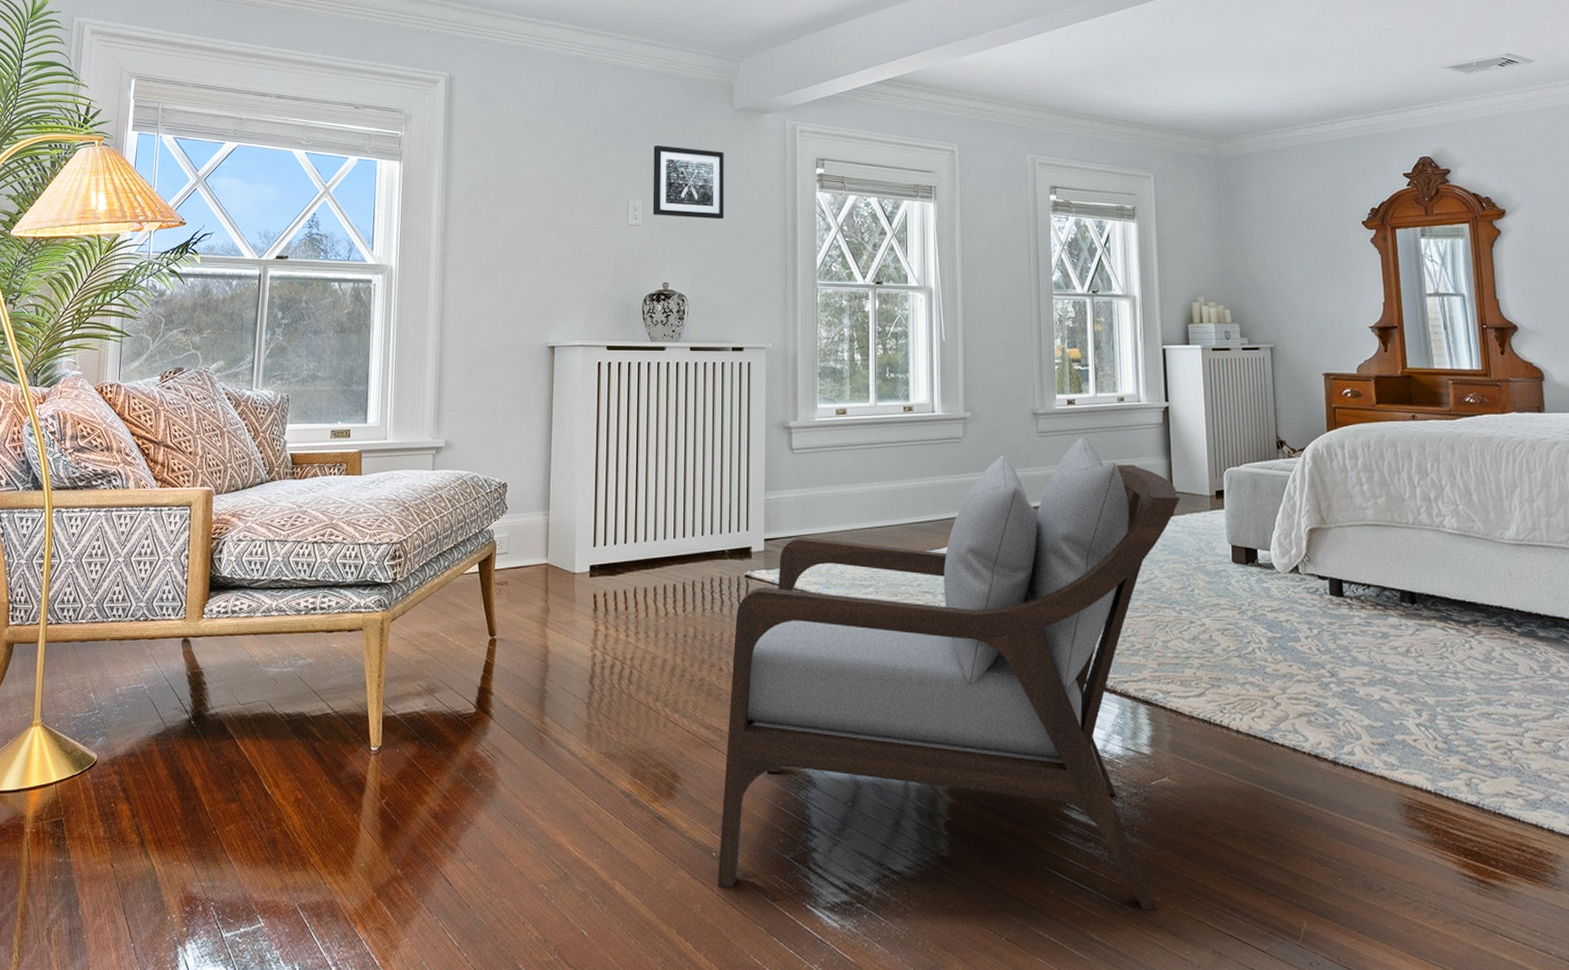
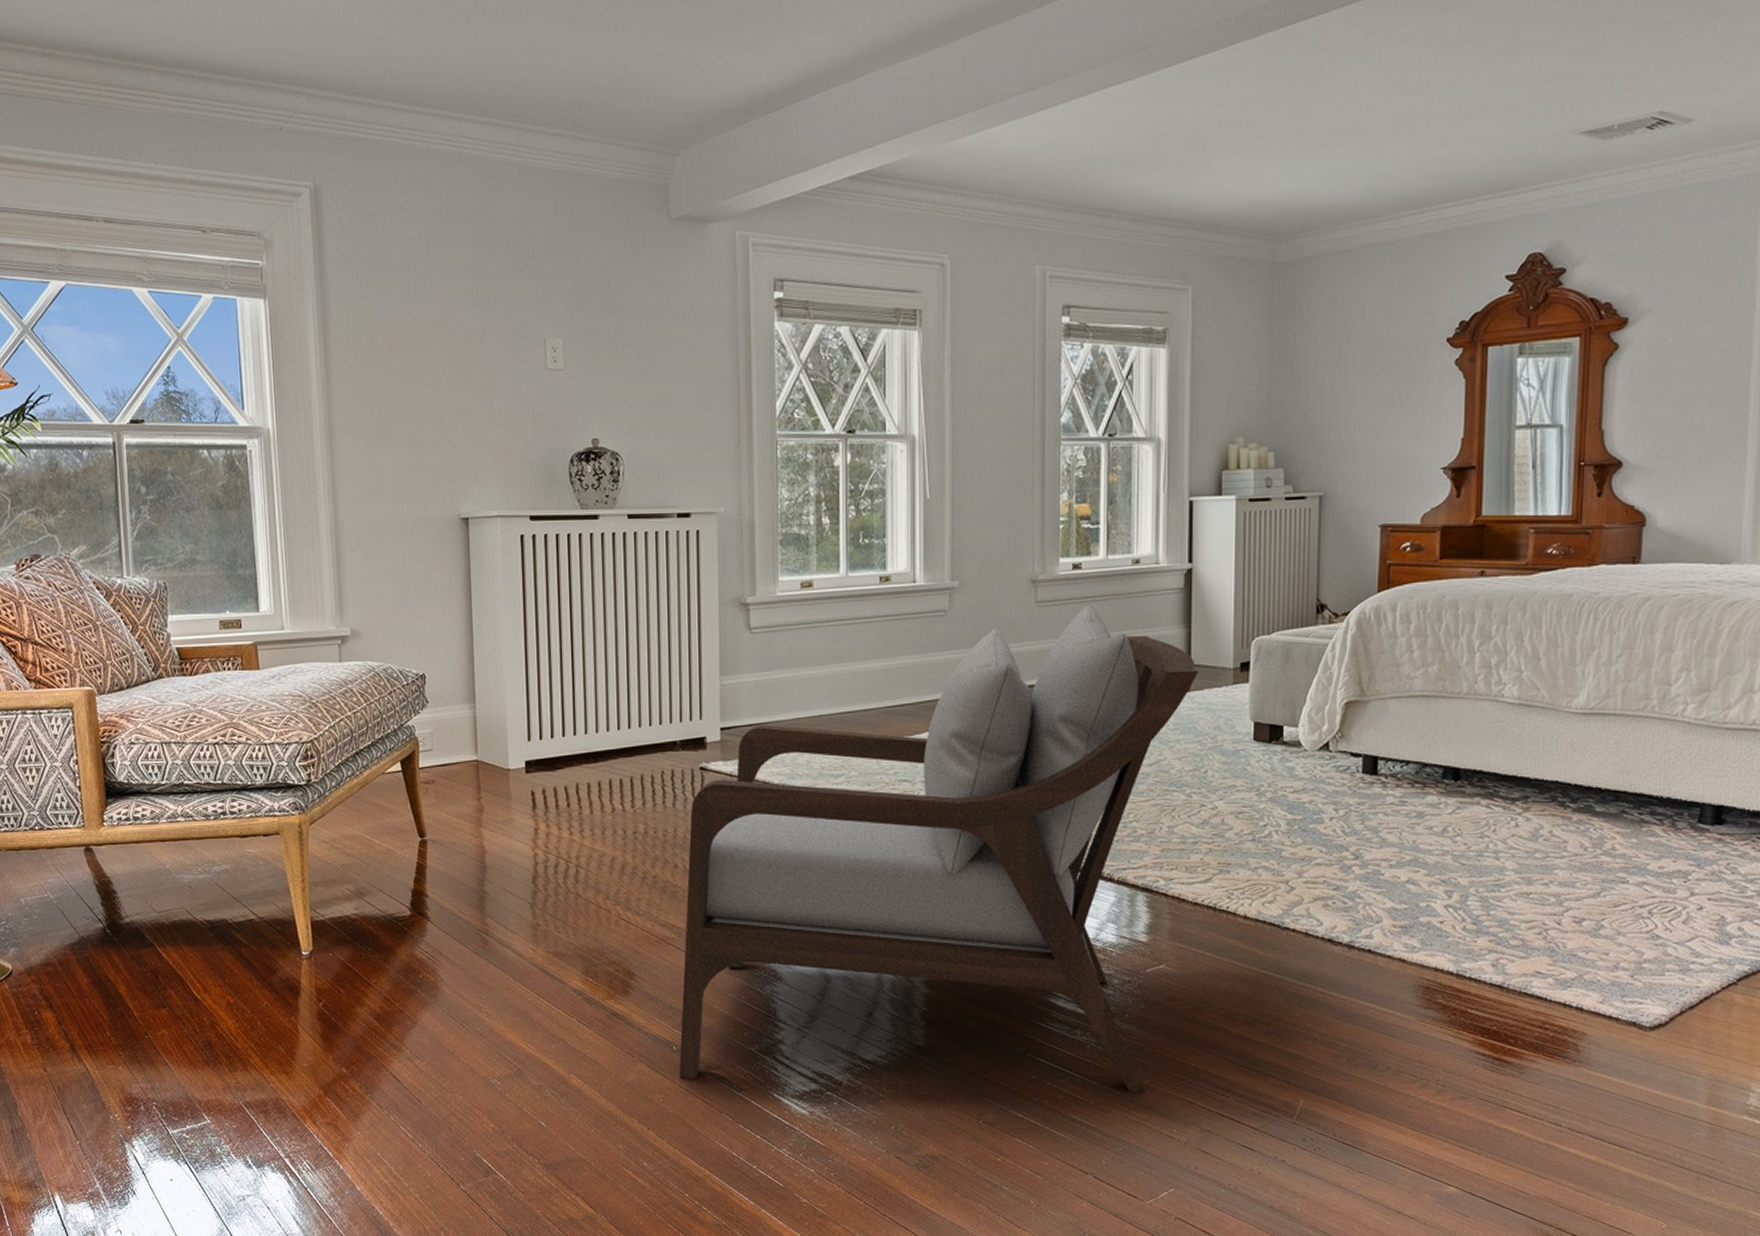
wall art: present [652,145,724,220] -> none [572,267,662,360]

